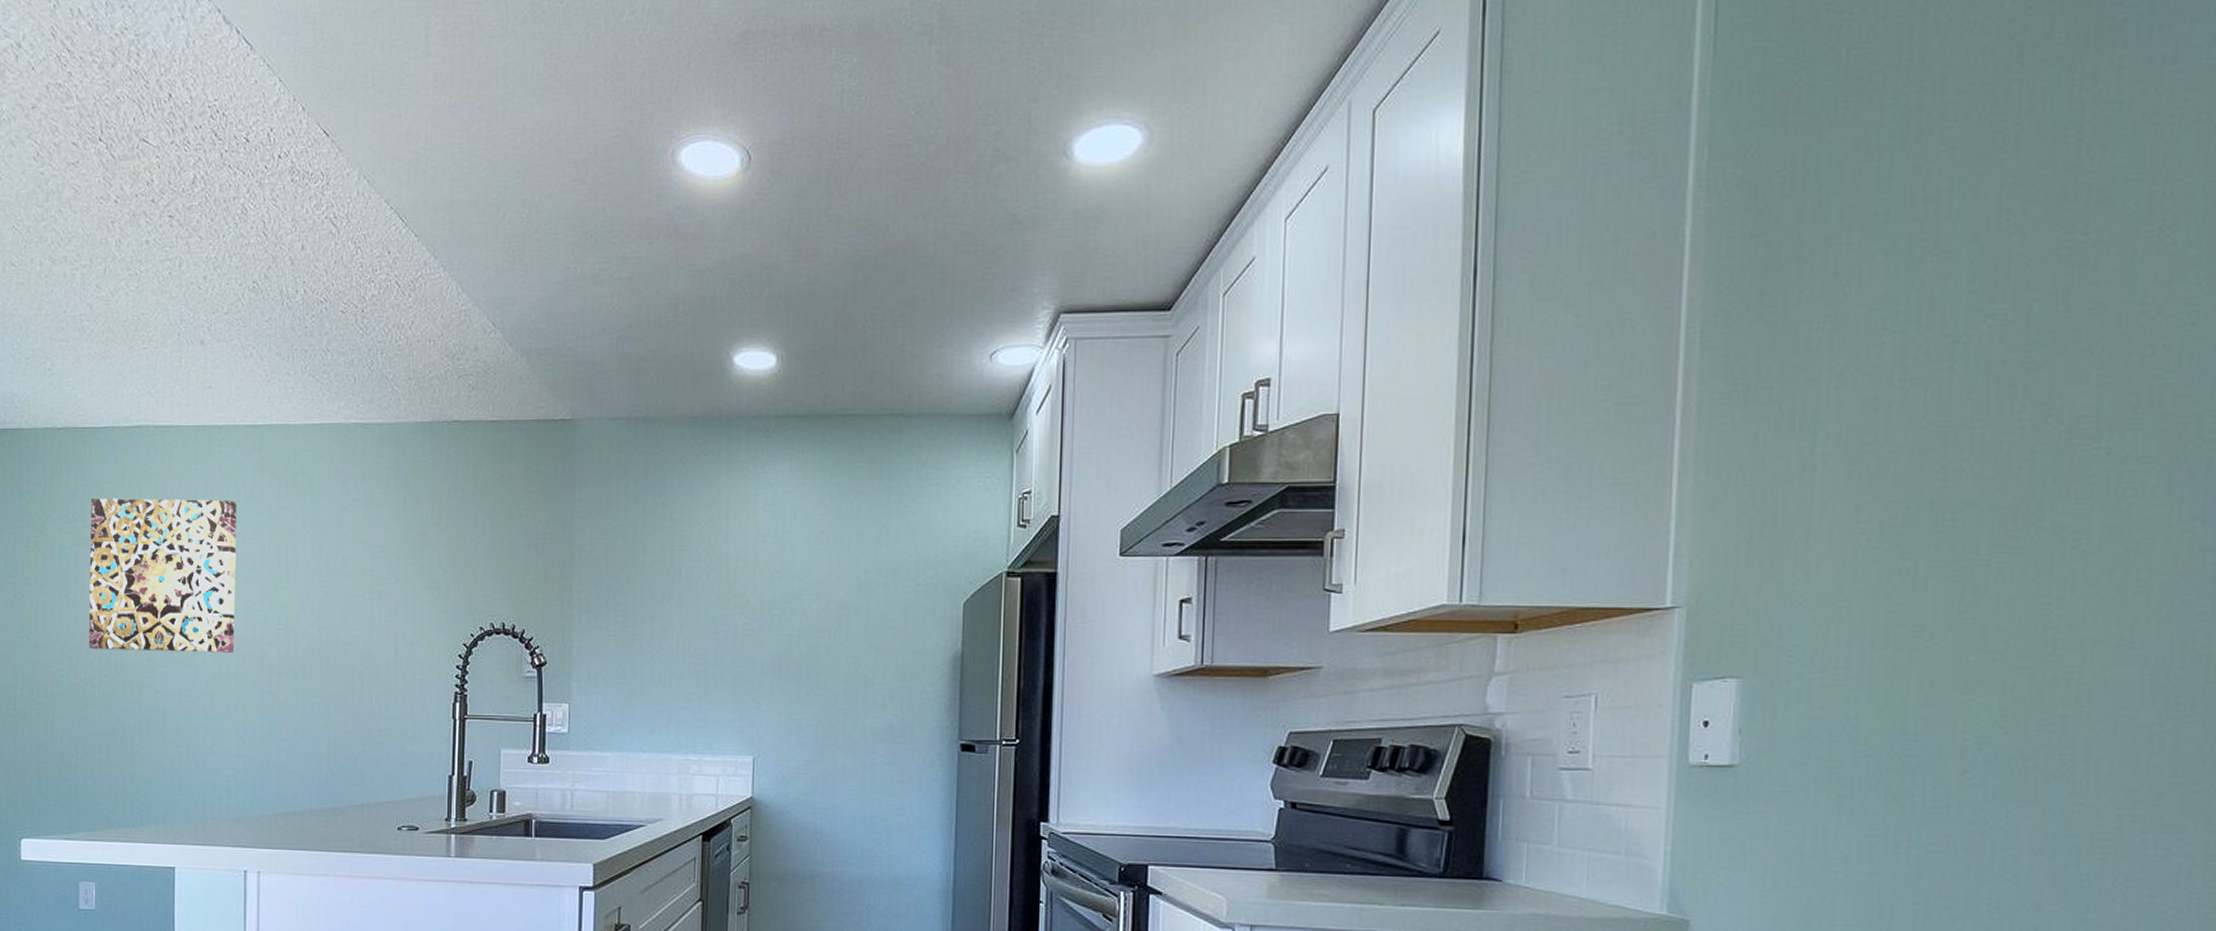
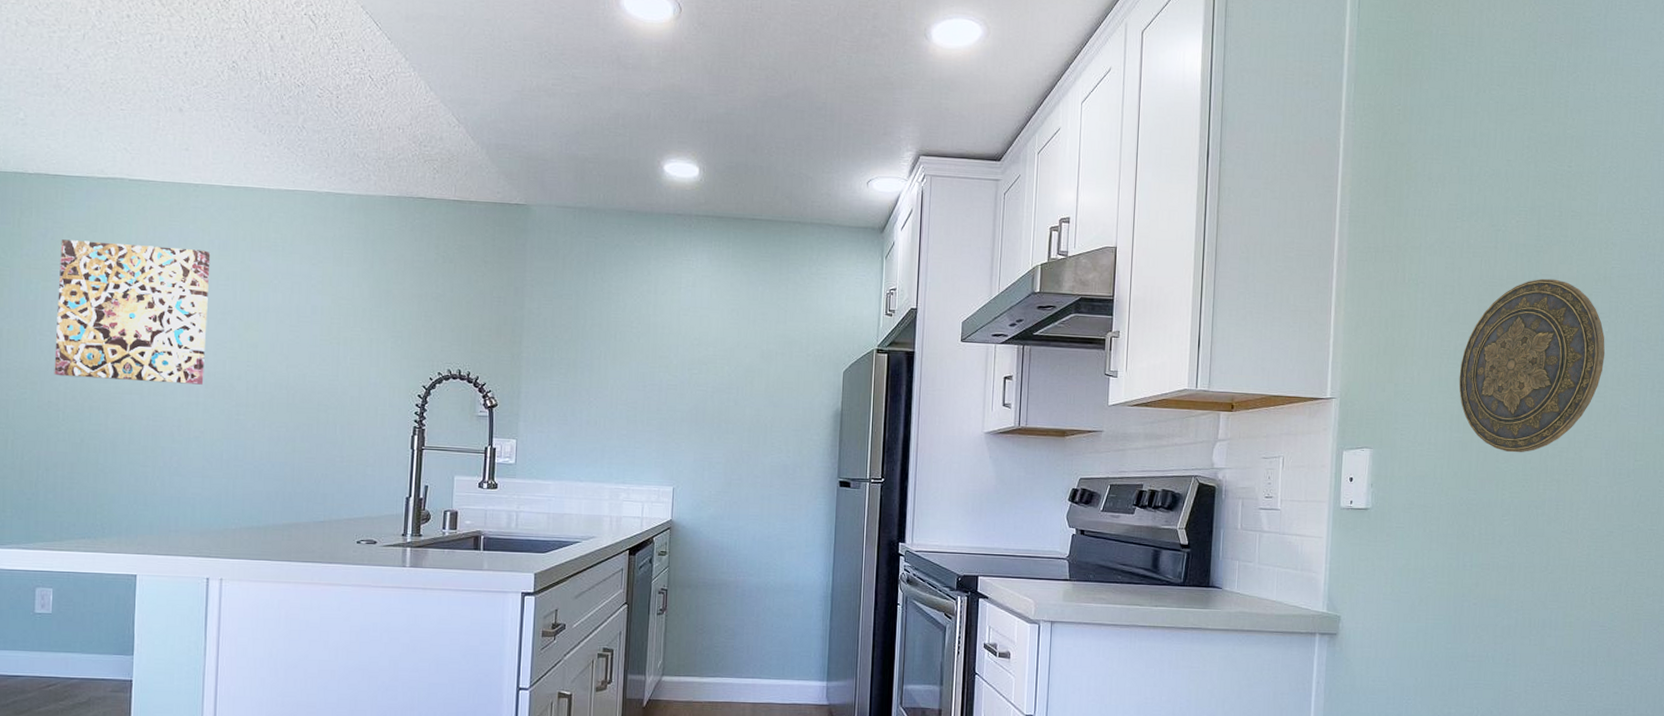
decorative plate: none [1886,409,2151,677] -> present [1459,278,1605,453]

